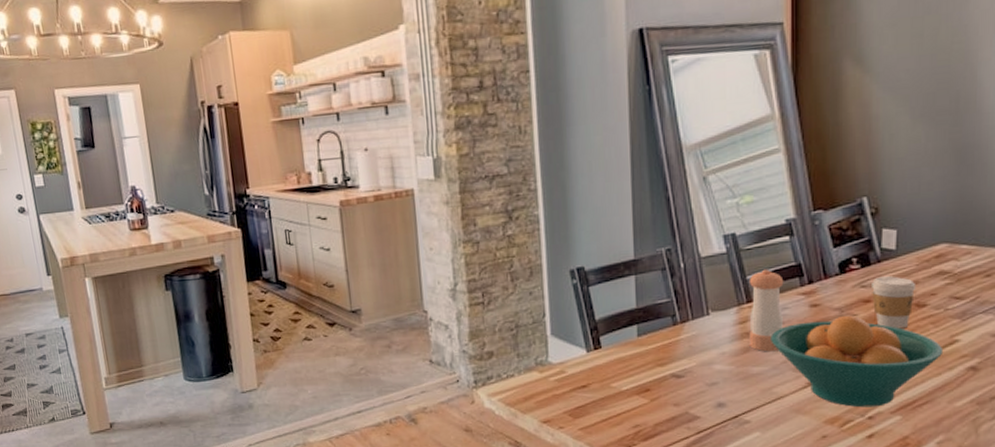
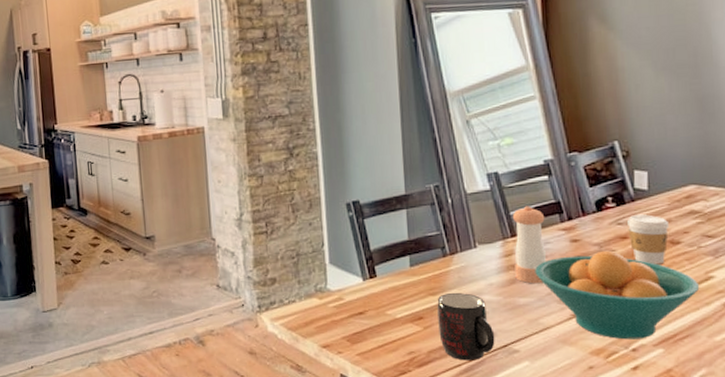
mug: none [665,362,725,433] -> present [437,292,495,361]

